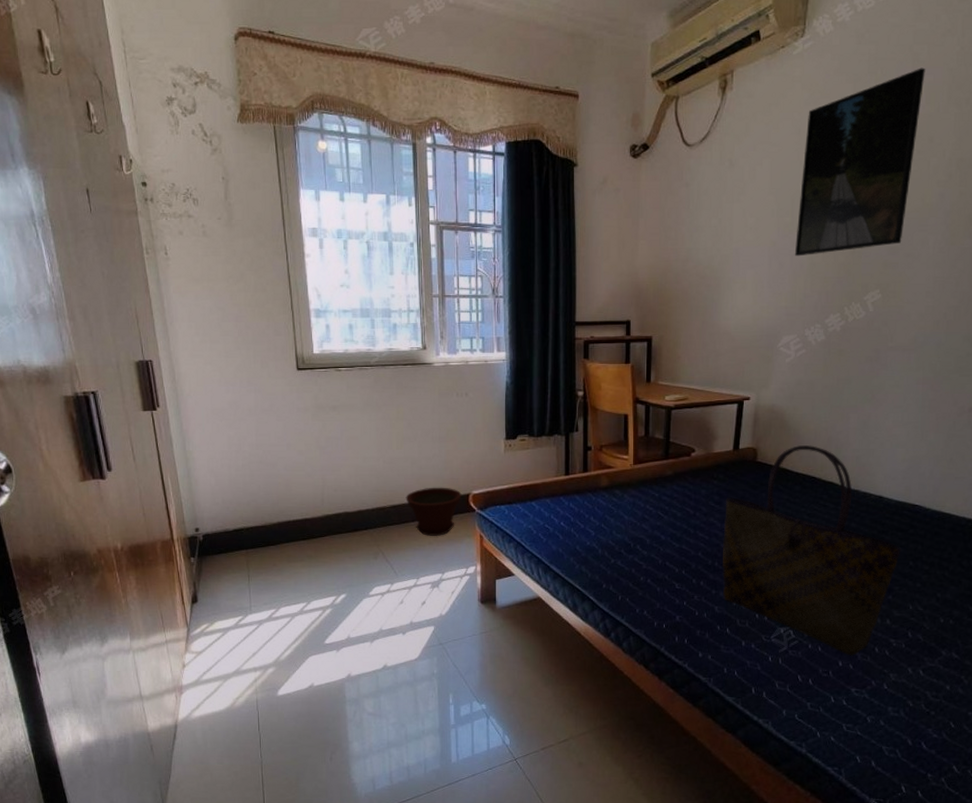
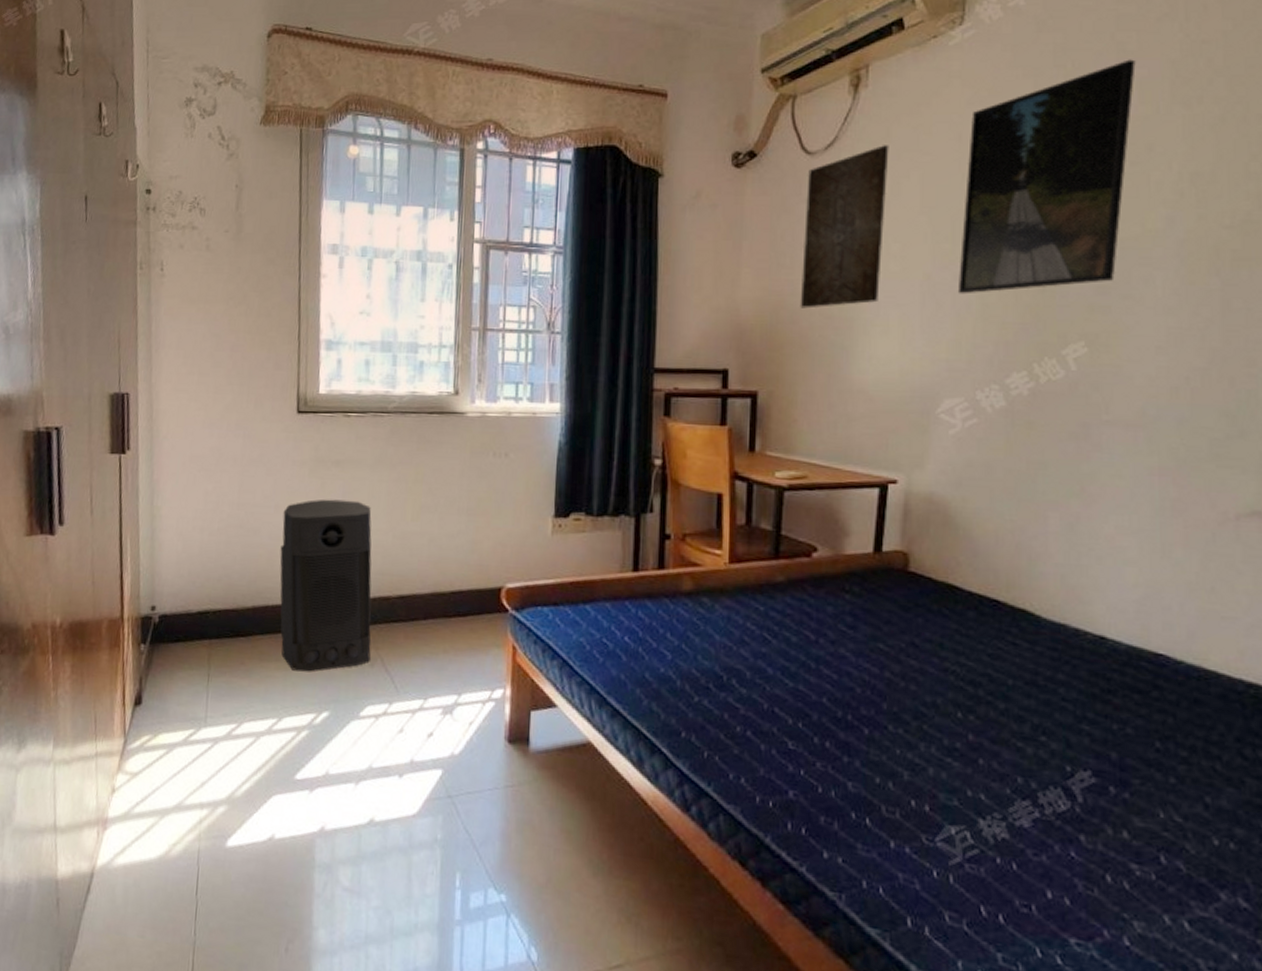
air purifier: none [294,436,374,567] -> present [279,499,372,672]
plant pot: present [405,487,462,536] -> none [417,574,492,642]
wall art: none [682,138,748,271] -> present [800,145,889,309]
tote bag: present [721,445,901,656] -> none [857,552,1140,884]

